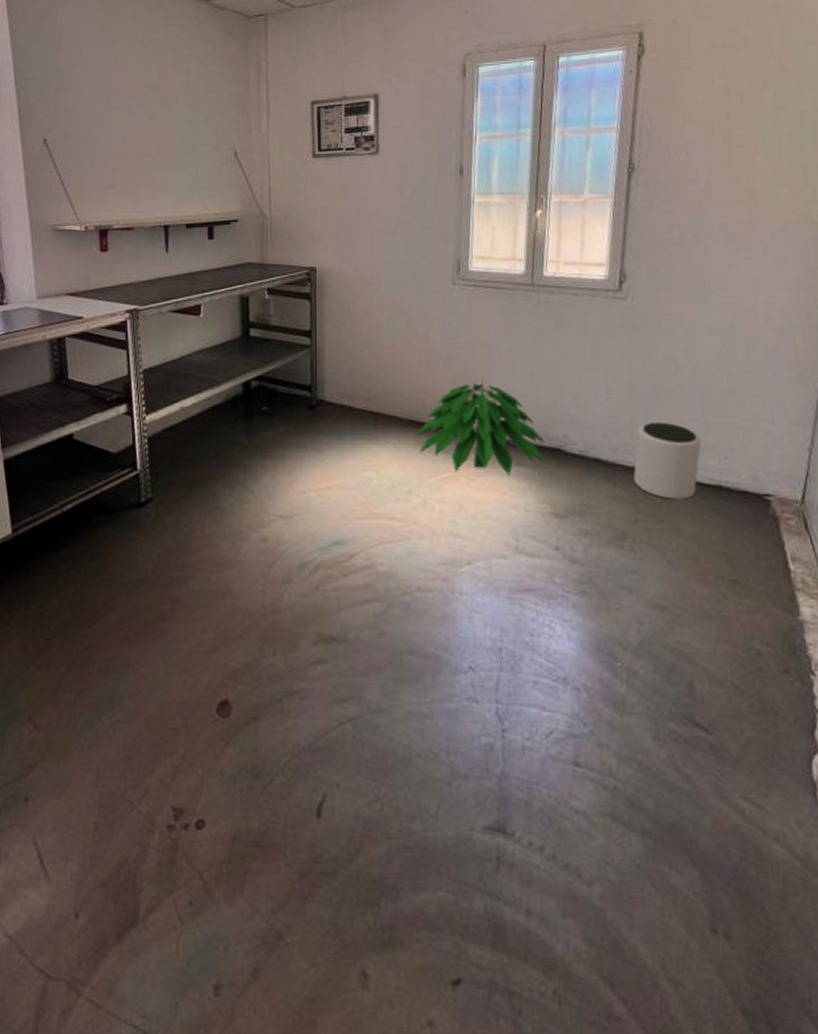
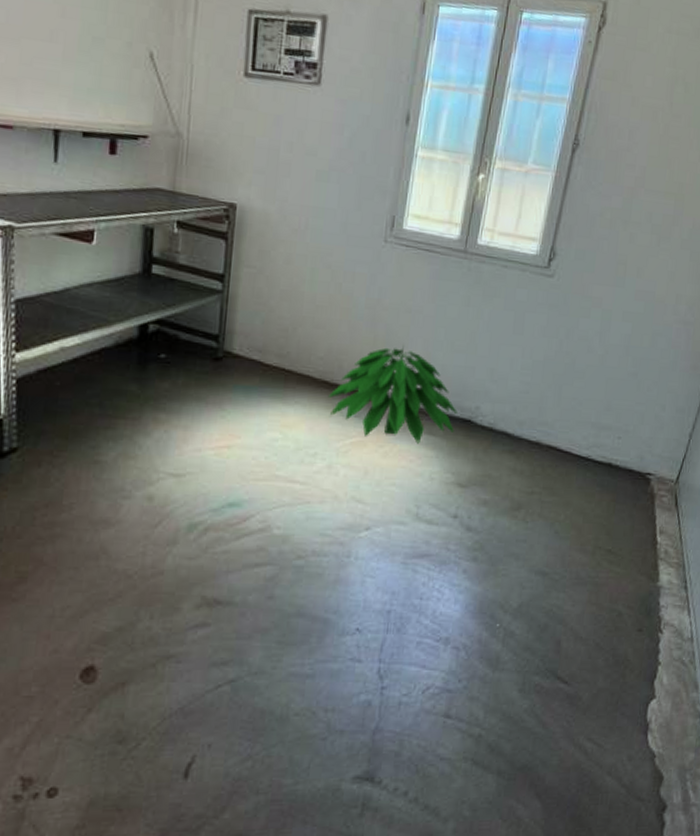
plant pot: present [633,421,701,500] -> none [535,400,600,475]

